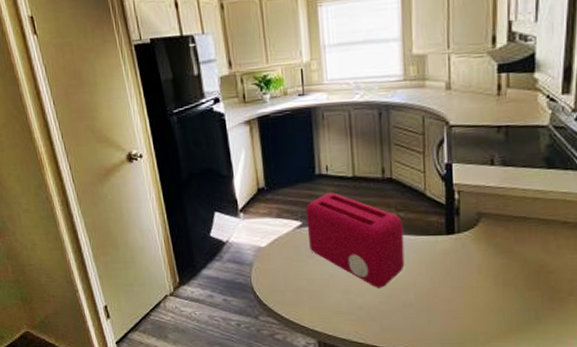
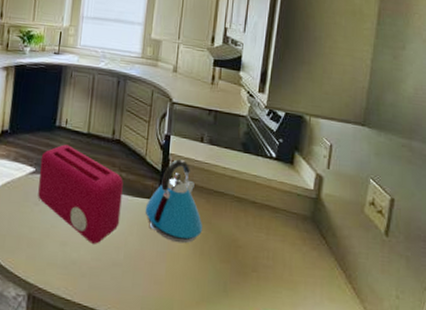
kettle: none [432,188,503,276] -> present [145,159,202,244]

